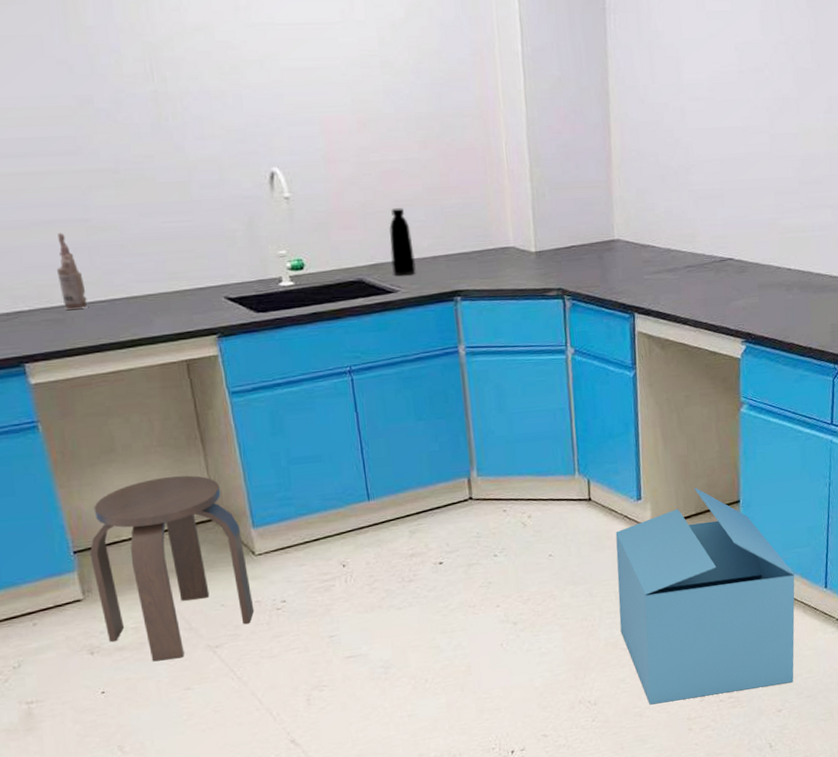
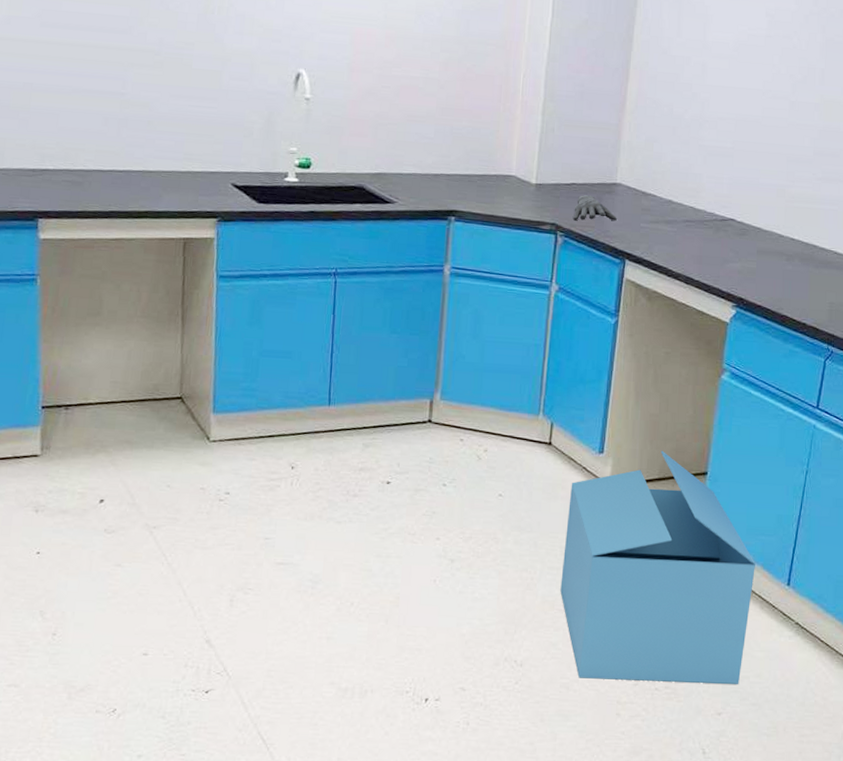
bottle: present [56,232,88,310] -> none [85,102,108,176]
stool: present [89,475,255,662] -> none [54,348,201,532]
bottle: present [389,208,416,276] -> none [393,122,418,189]
glove: none [577,255,620,283] -> present [573,195,617,221]

